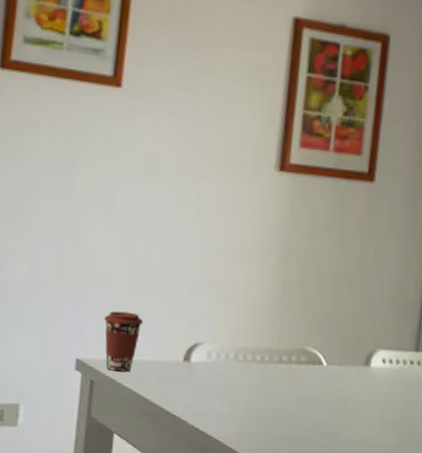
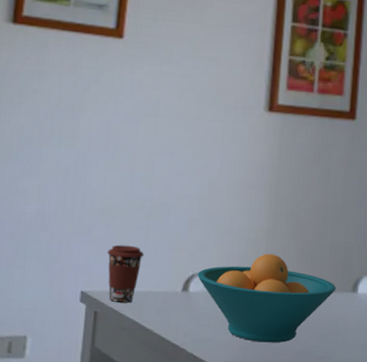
fruit bowl: none [200,323,348,417] -> present [197,253,337,343]

